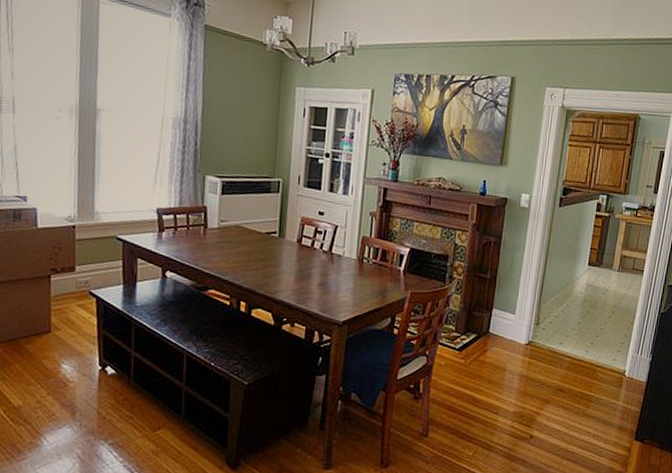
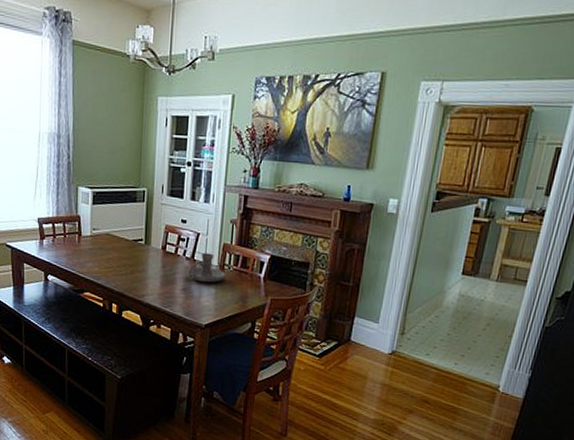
candle holder: none [323,245,365,277] -> present [186,252,226,283]

